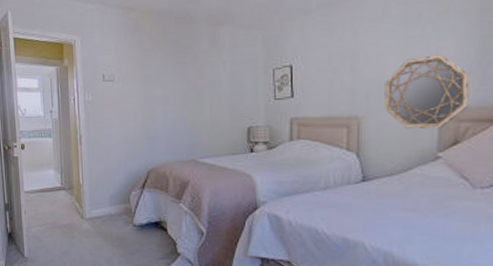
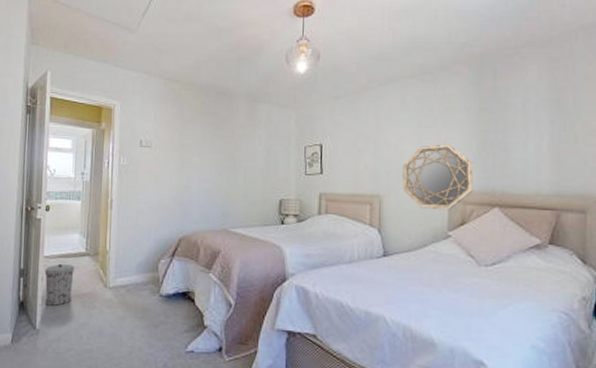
trash can: none [26,197,53,236] -> present [45,263,74,306]

